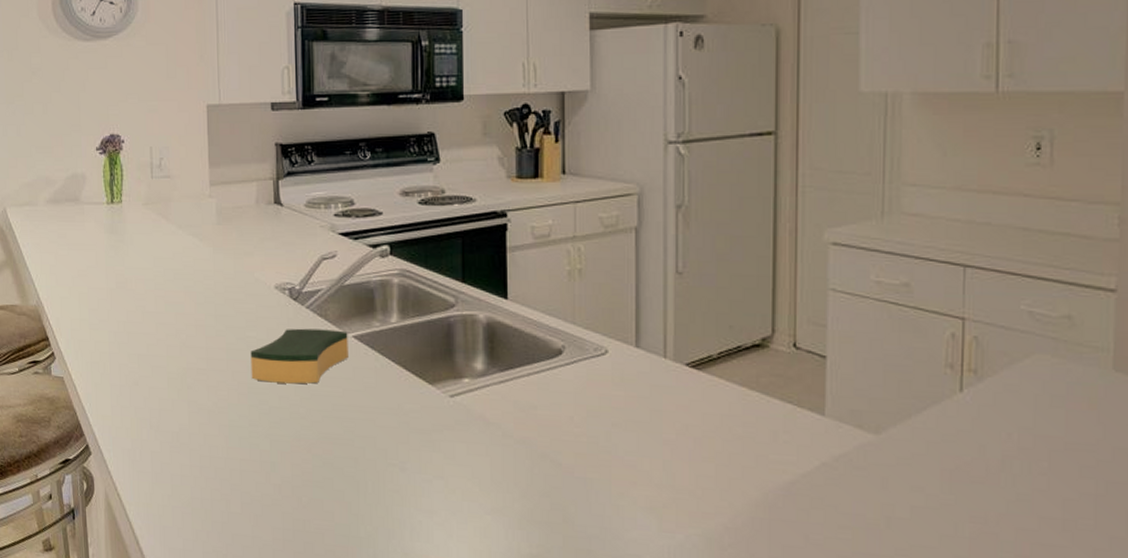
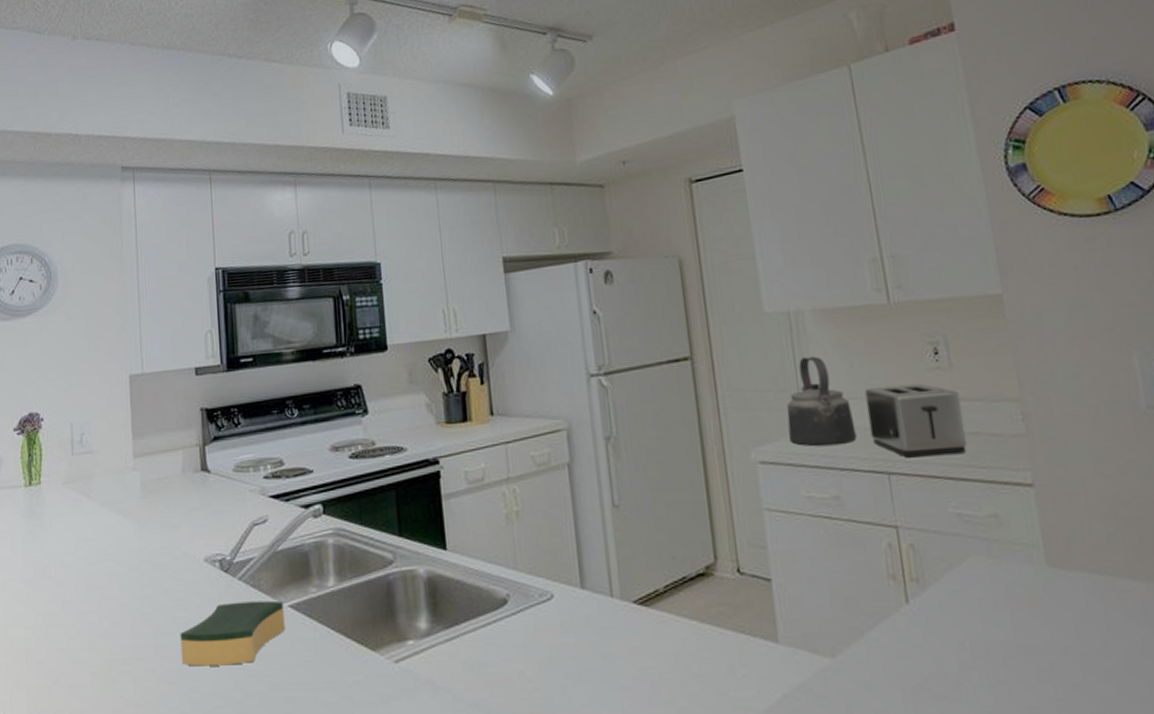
kettle: none [865,142,938,234] -> present [786,356,857,447]
toaster: none [953,178,1056,253] -> present [864,383,968,458]

